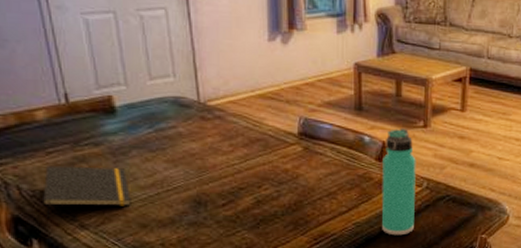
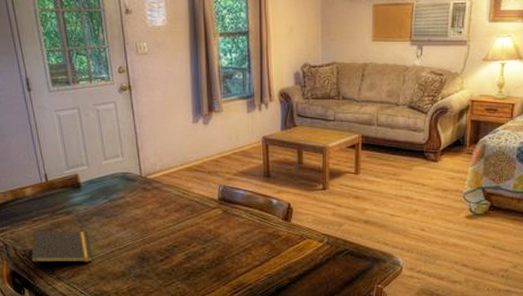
thermos bottle: present [381,127,416,236] -> none [288,191,317,286]

